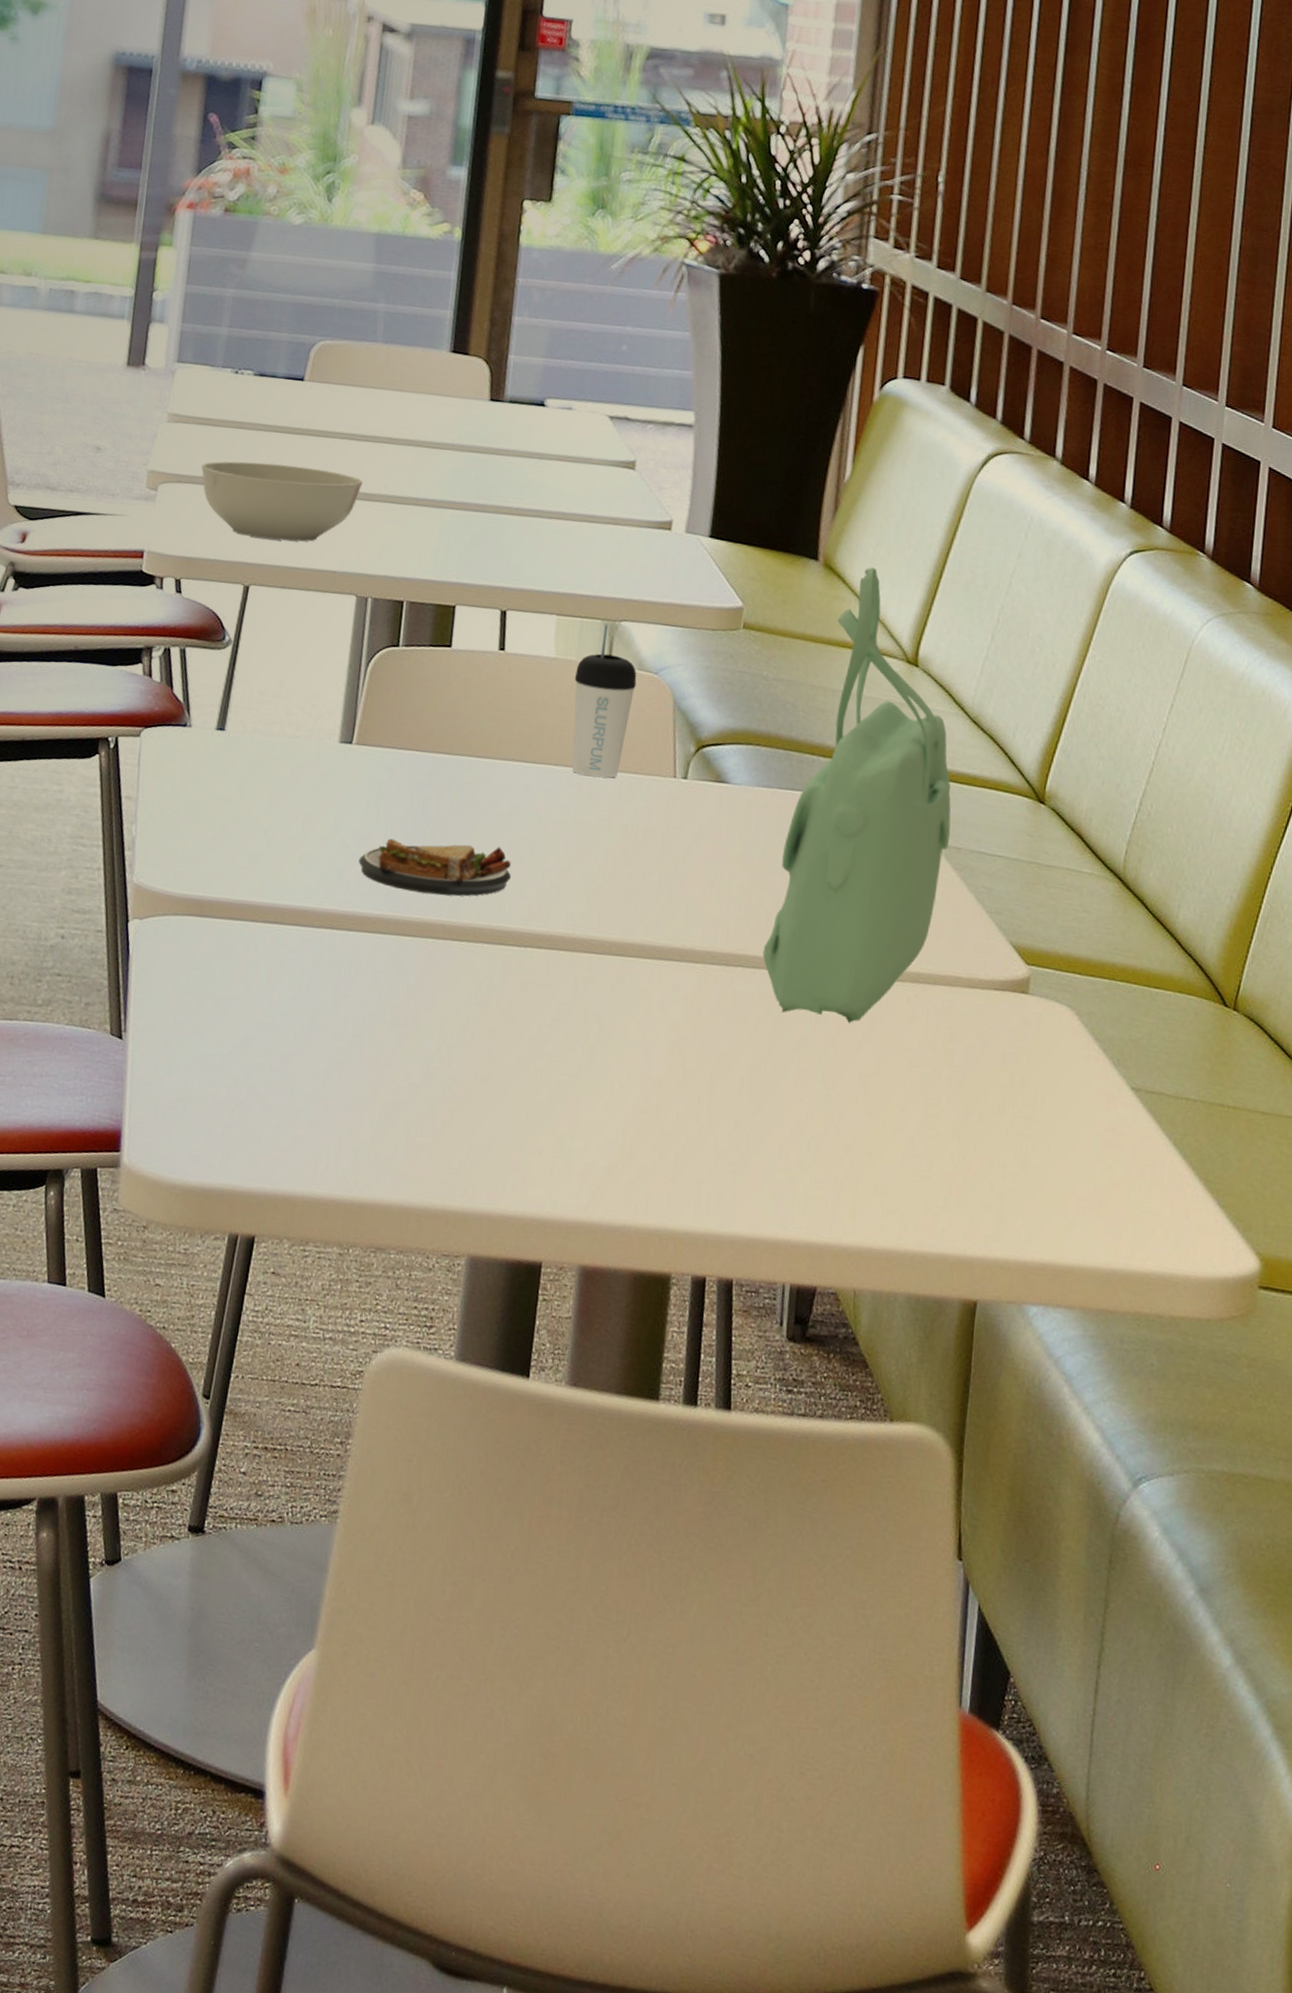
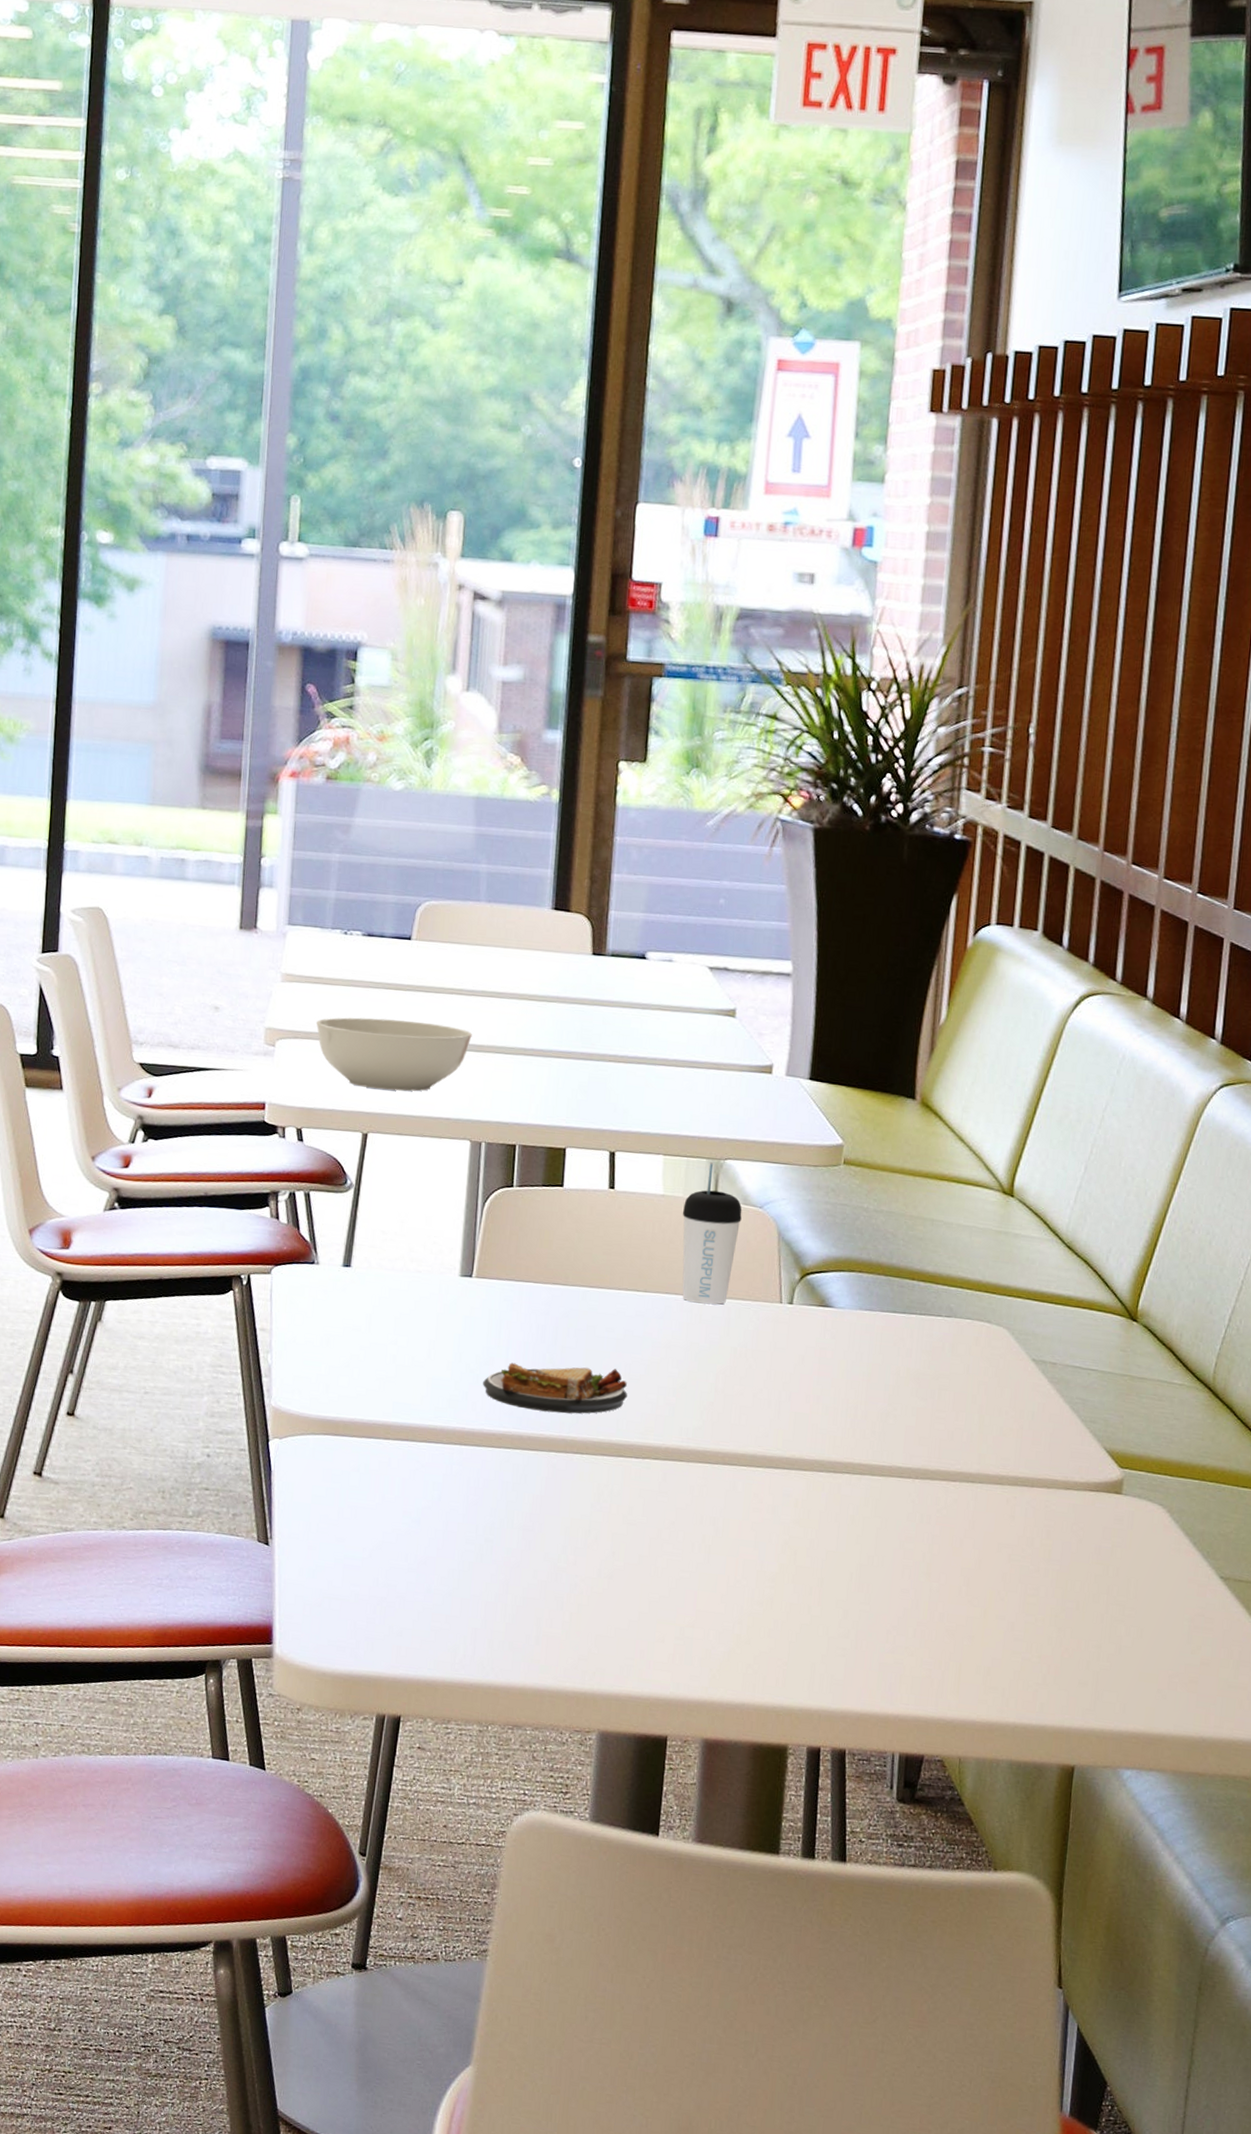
handbag: present [762,567,951,1023] -> none [868,1104,1047,1522]

